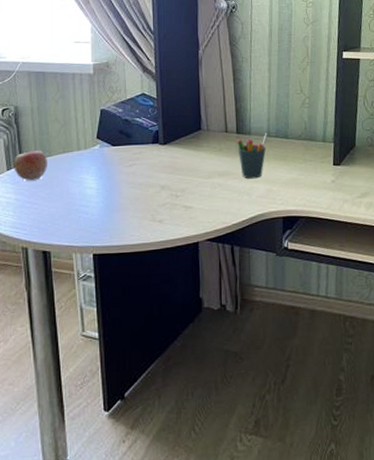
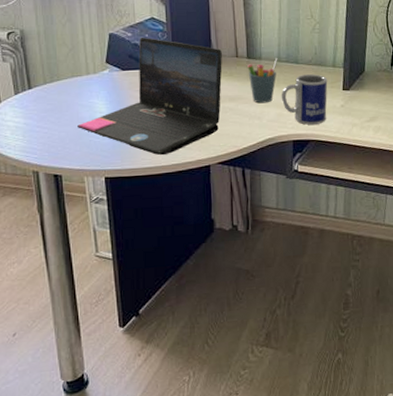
apple: present [13,151,47,181] -> none [20,75,56,105]
laptop: none [67,112,212,231] -> present [77,37,223,155]
mug: none [270,149,318,201] -> present [281,74,328,125]

